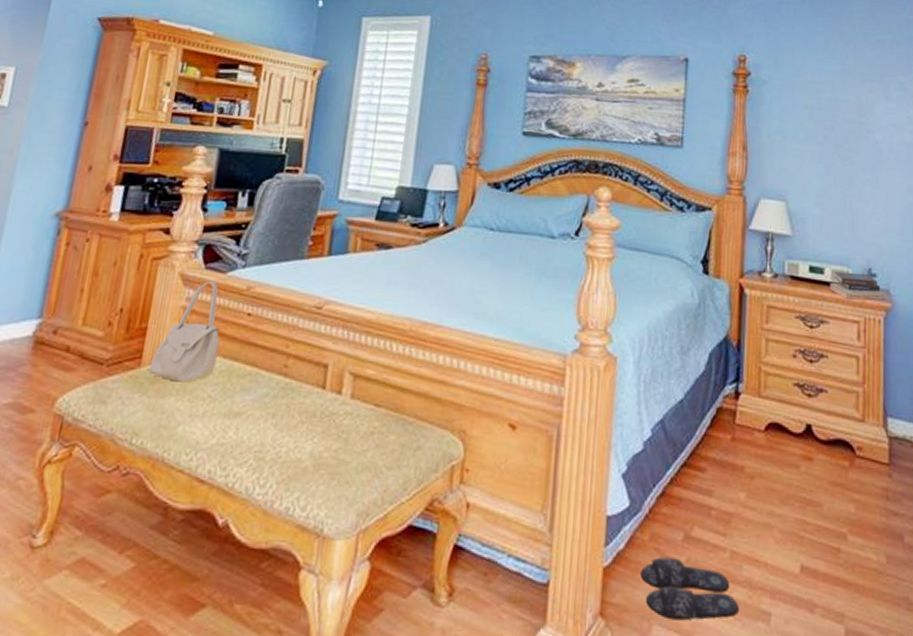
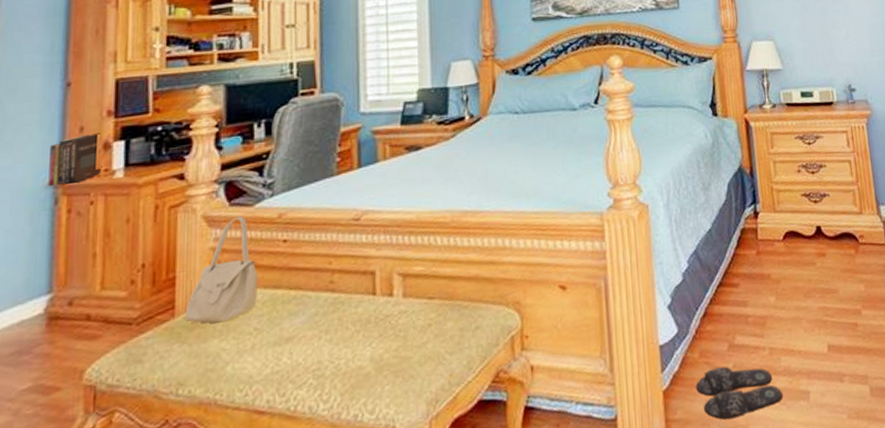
books: none [55,173,106,219] -> present [48,133,101,187]
books: present [829,271,885,301] -> none [819,90,865,114]

